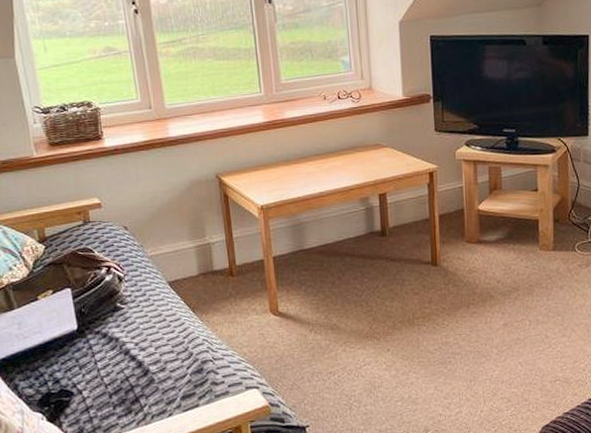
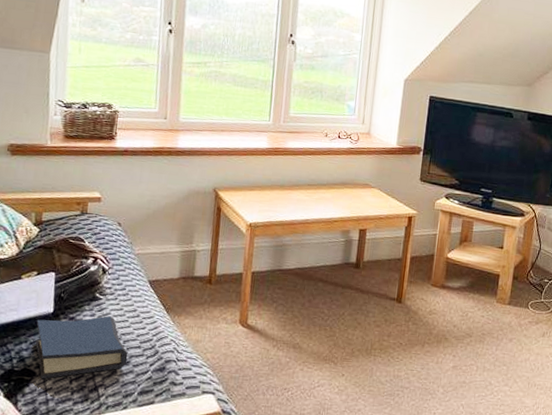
hardback book: none [63,324,163,398] -> present [35,316,128,380]

